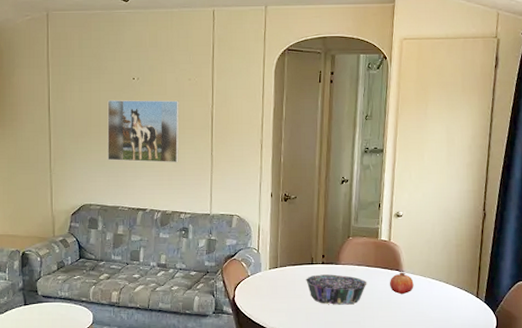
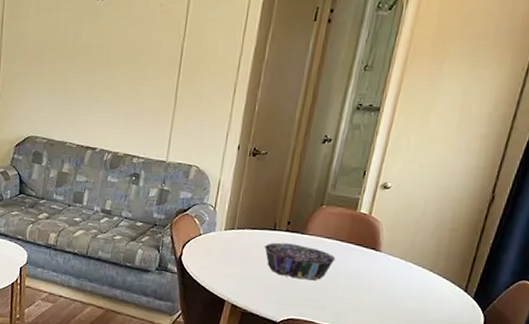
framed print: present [107,99,180,163] -> none [60,21,147,101]
fruit: present [389,272,414,295] -> none [361,251,391,278]

